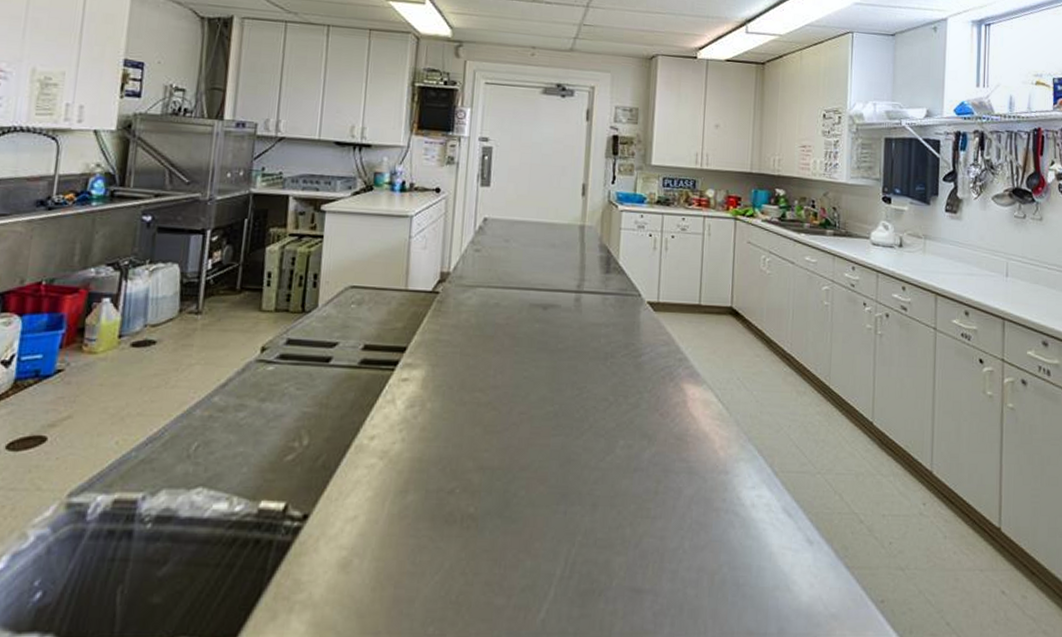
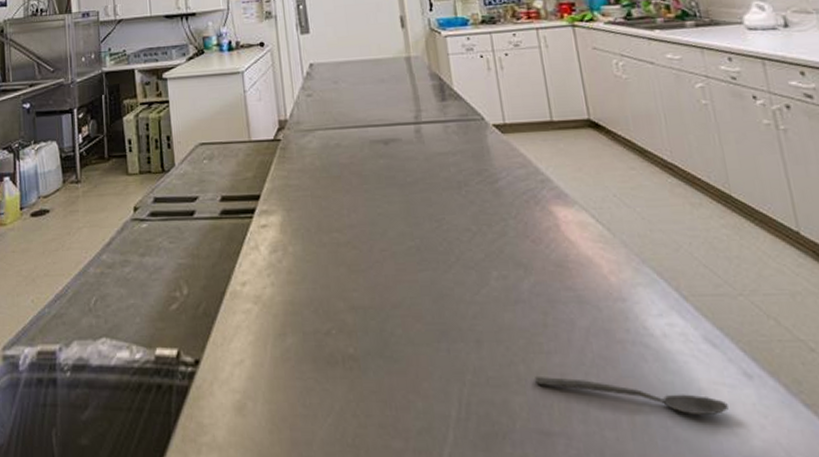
spoon: none [637,538,790,575] -> present [535,375,729,415]

